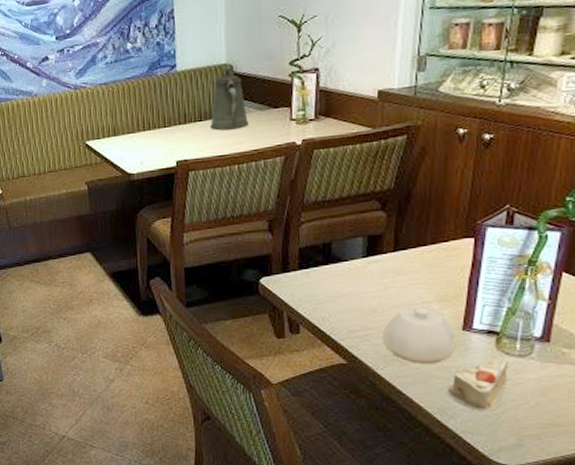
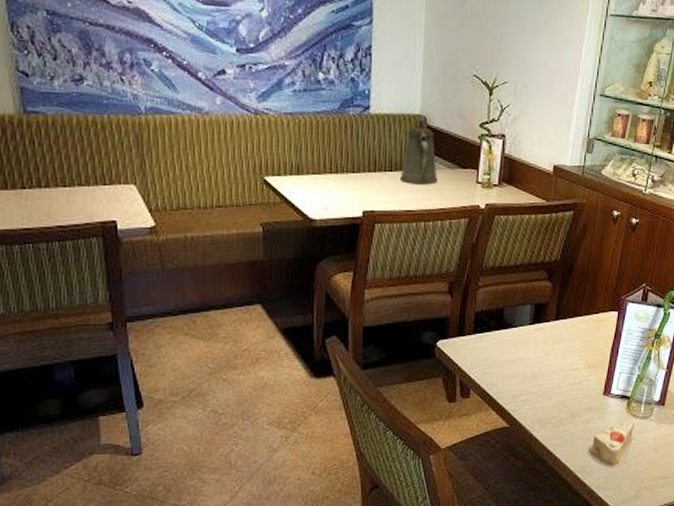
sugar bowl: present [382,307,455,363] -> none [540,373,597,426]

